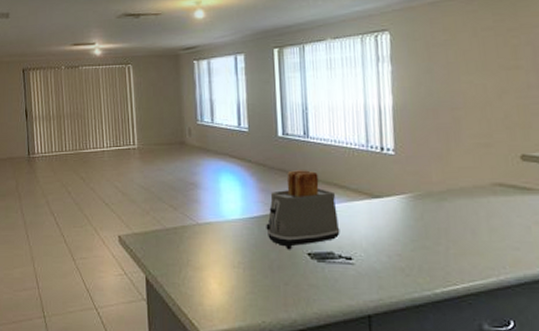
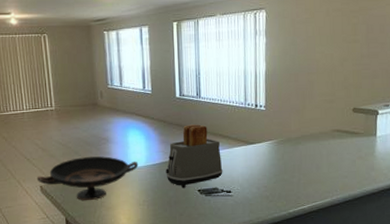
decorative bowl: none [115,205,233,257] -> present [36,156,139,200]

